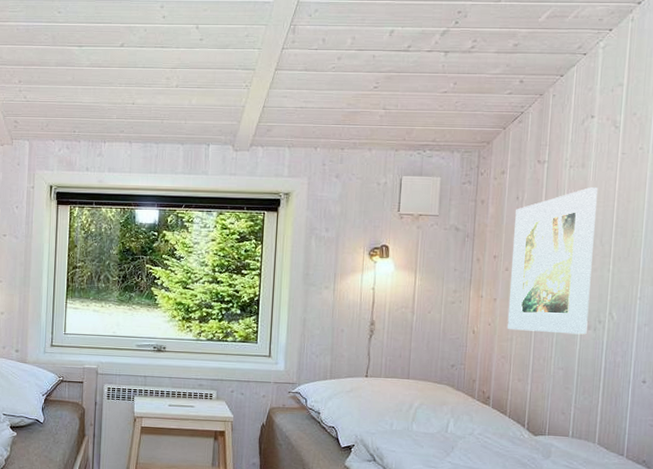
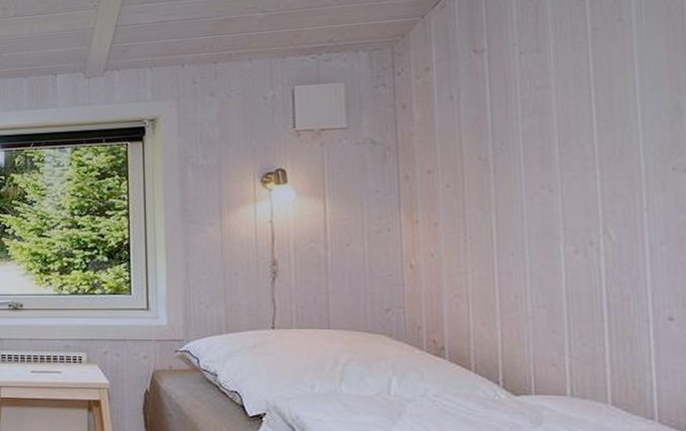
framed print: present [507,187,599,335] -> none [451,75,574,262]

